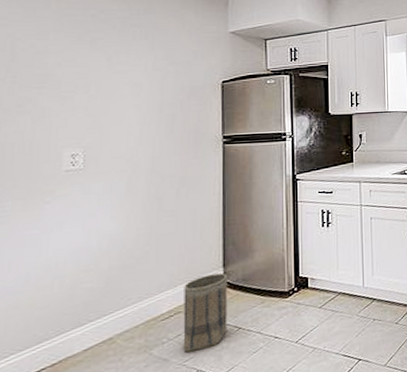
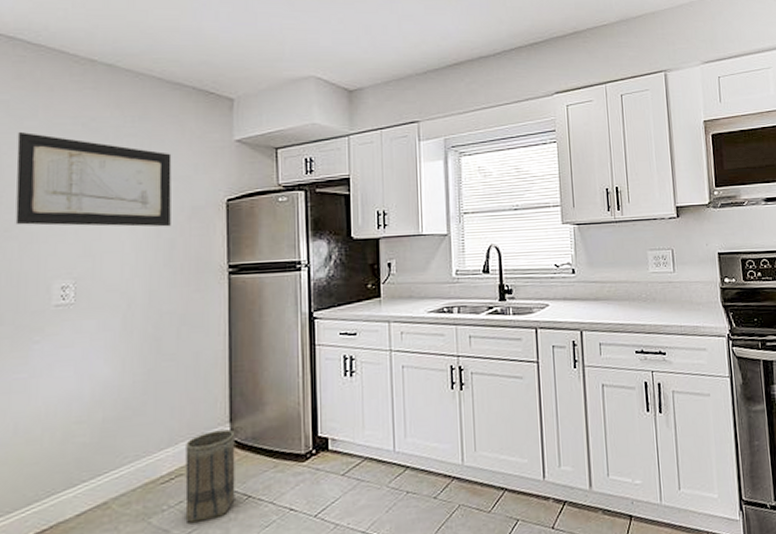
wall art: none [28,20,173,104] -> present [15,131,172,227]

